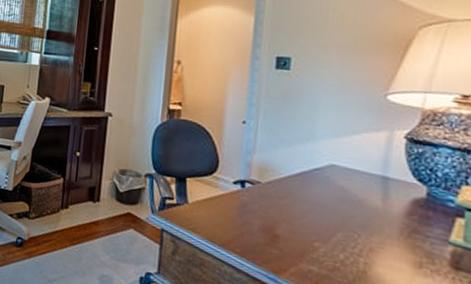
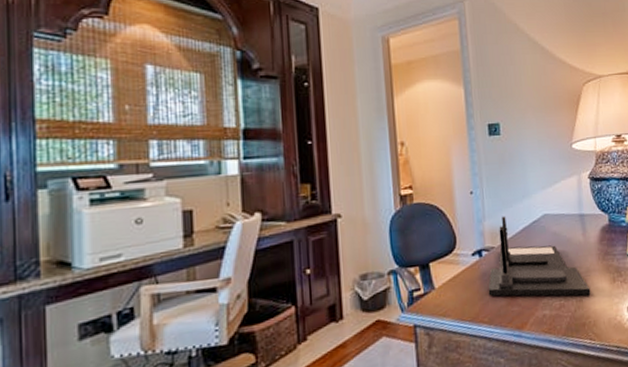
desk organizer: none [245,153,381,271] -> present [488,215,591,297]

